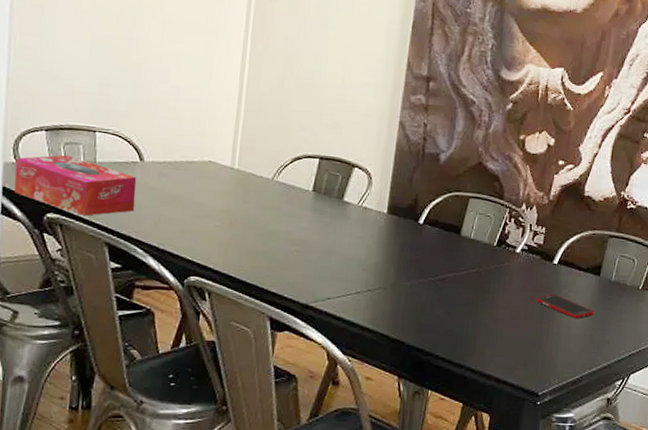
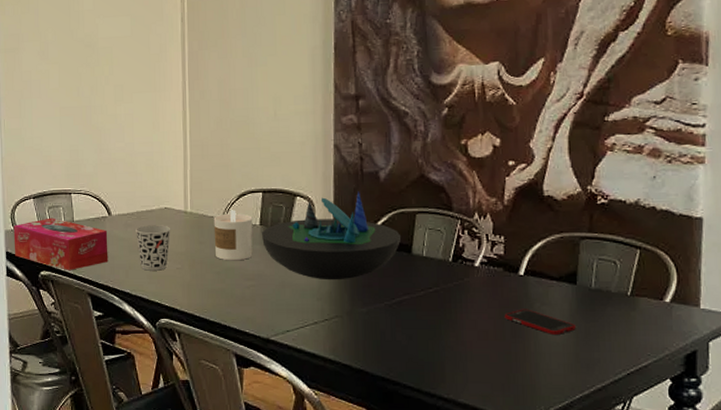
cup: none [171,176,214,226] -> present [136,225,171,271]
candle: none [260,172,306,225] -> present [213,210,253,261]
decorative bowl: none [313,170,453,254] -> present [262,191,402,280]

